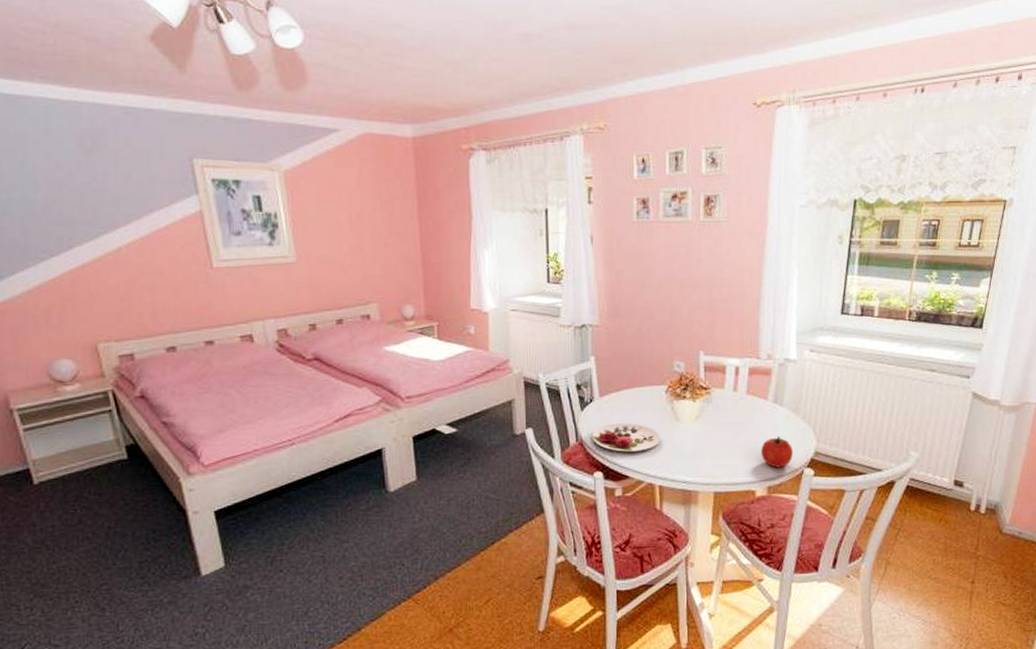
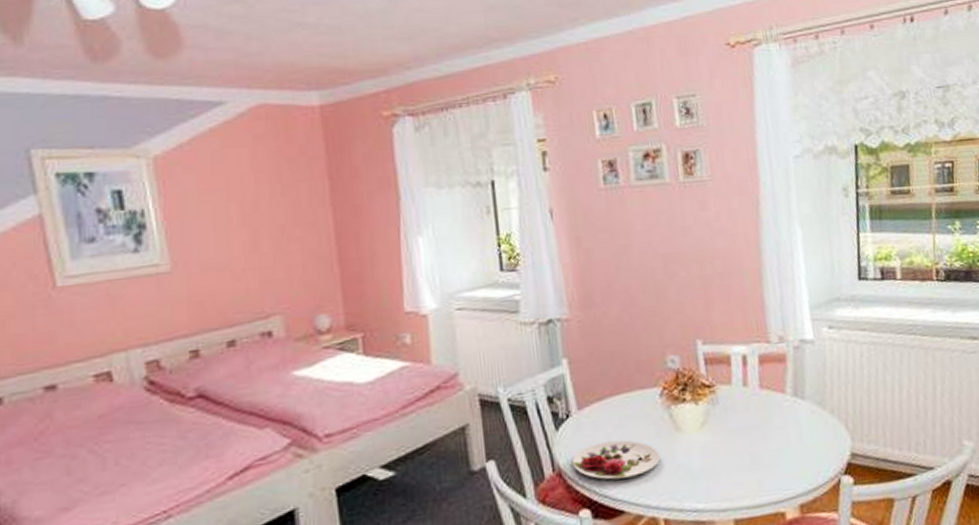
apple: present [761,436,793,468] -> none [785,437,825,480]

